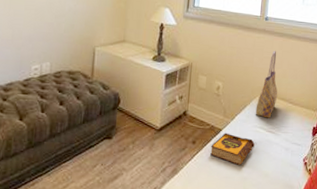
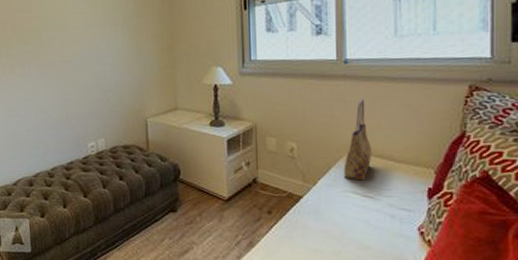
hardback book: present [210,132,255,165] -> none [291,200,347,236]

